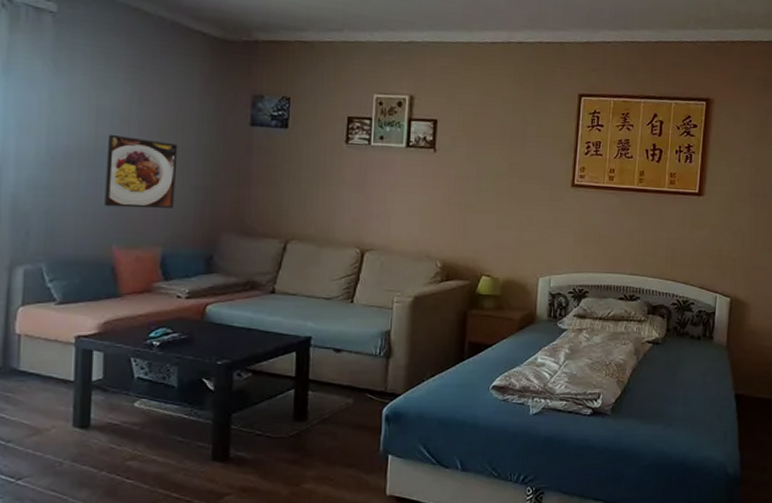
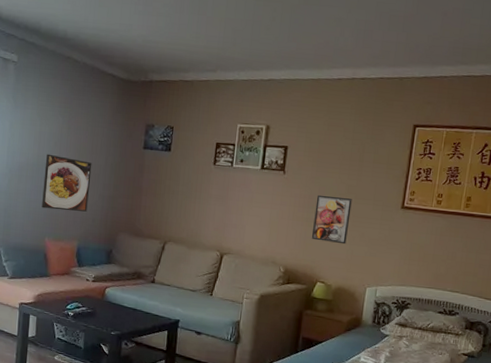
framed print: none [471,174,516,231] -> present [311,194,352,245]

